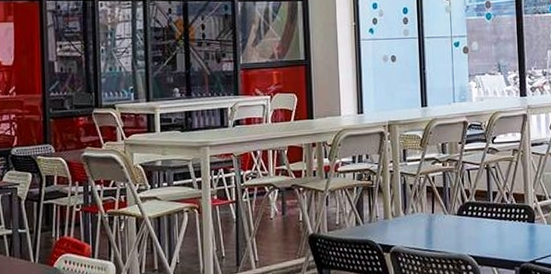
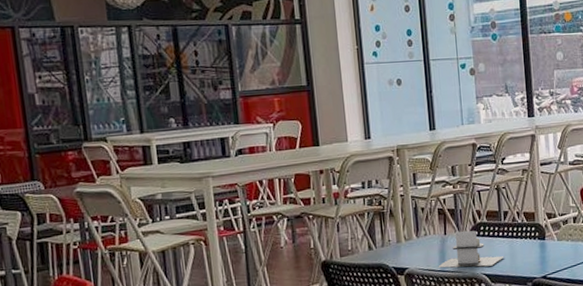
napkin holder: none [424,210,492,248] -> present [438,231,504,268]

